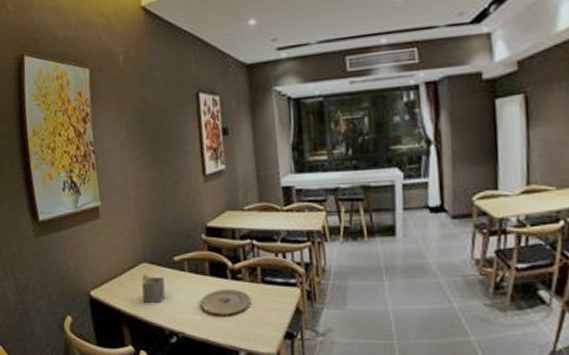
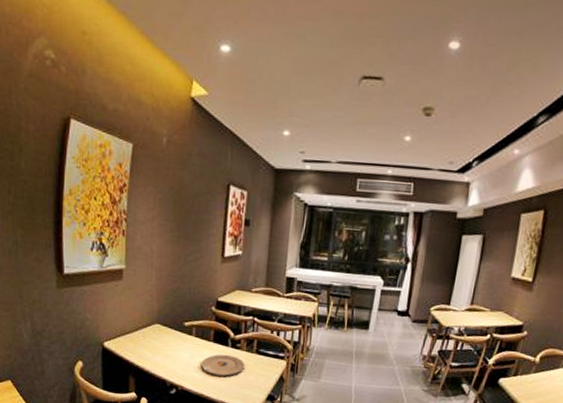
napkin holder: present [142,272,166,302] -> none [150,332,173,359]

